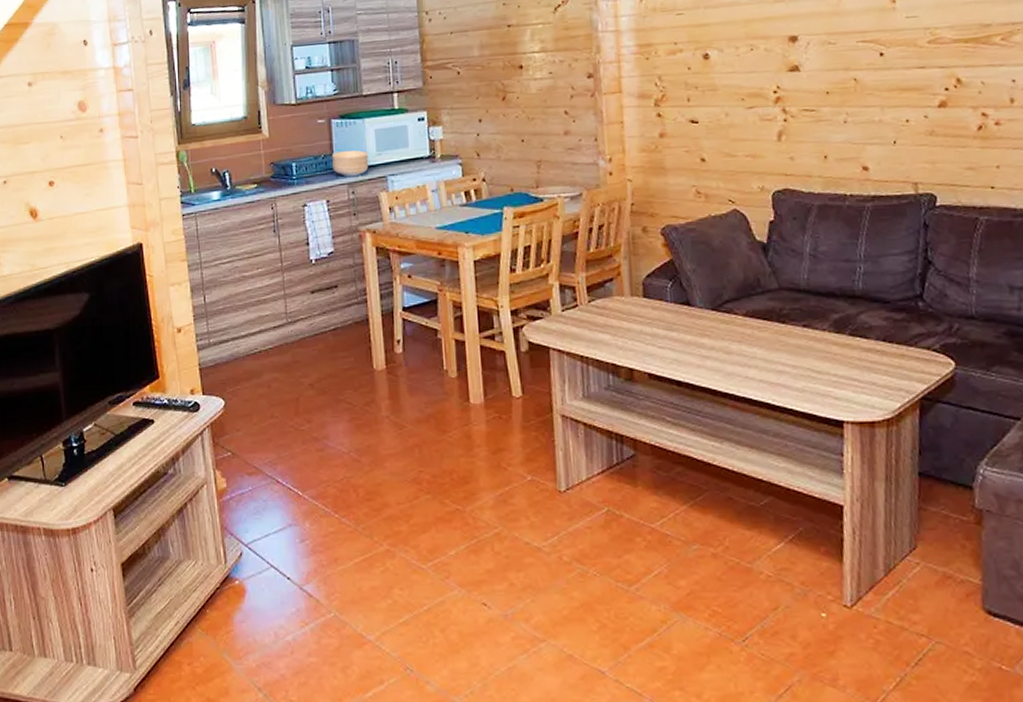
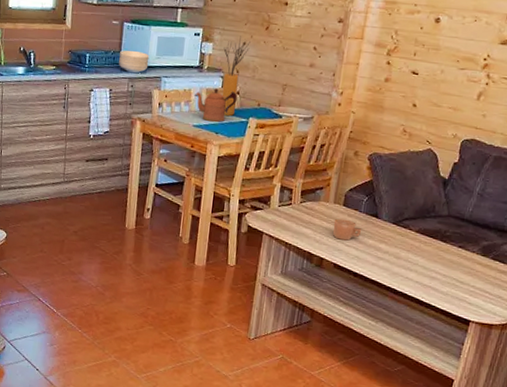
coffeepot: none [431,179,484,220] -> present [195,88,238,122]
vase: none [456,112,488,211] -> present [222,36,250,117]
cup: none [636,314,674,341] -> present [332,218,362,241]

